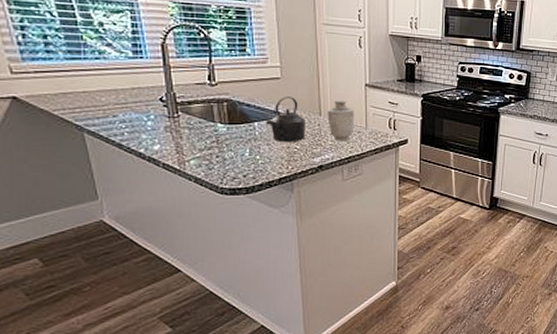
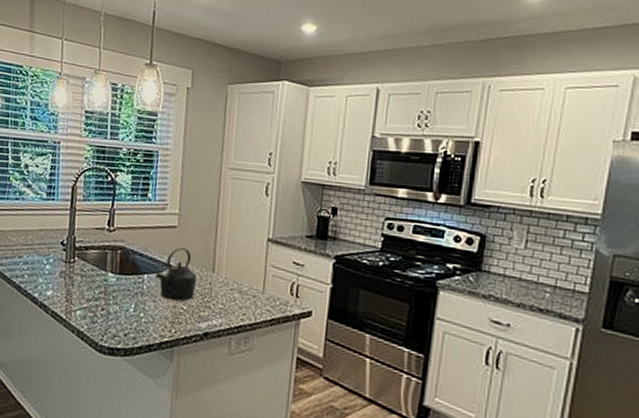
vase: present [327,99,355,141] -> none [220,255,252,306]

